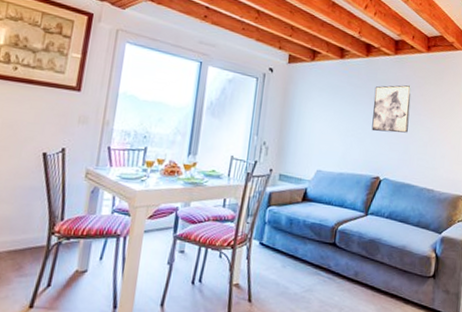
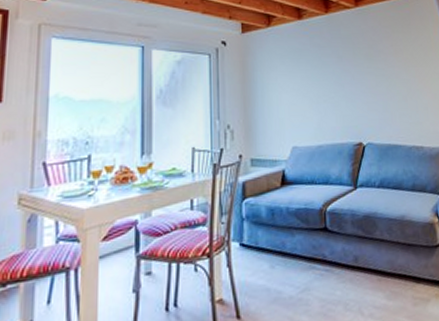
wall art: present [371,85,412,133] -> none [340,36,384,93]

